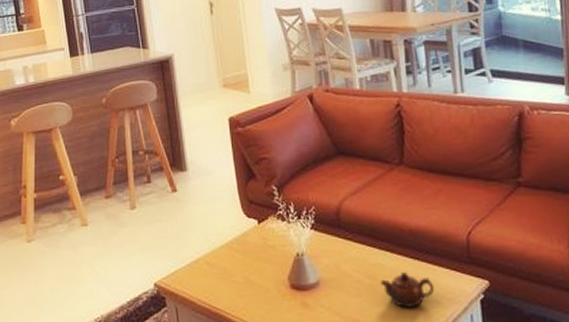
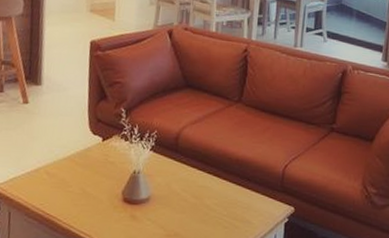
teapot: present [380,272,435,308] -> none [203,195,249,226]

